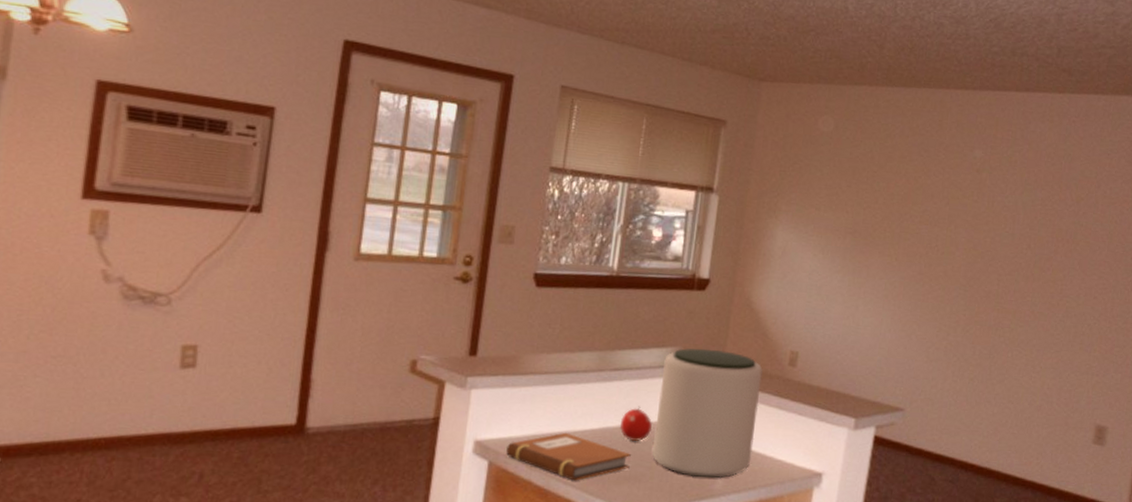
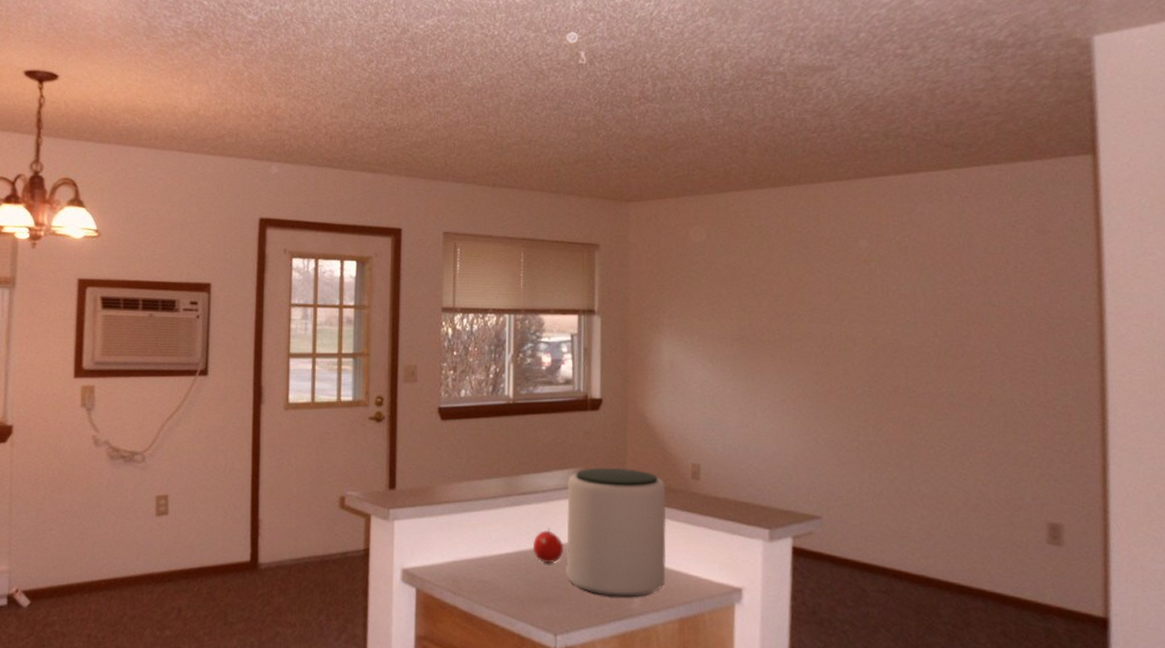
notebook: present [506,432,631,481] -> none [431,557,547,605]

